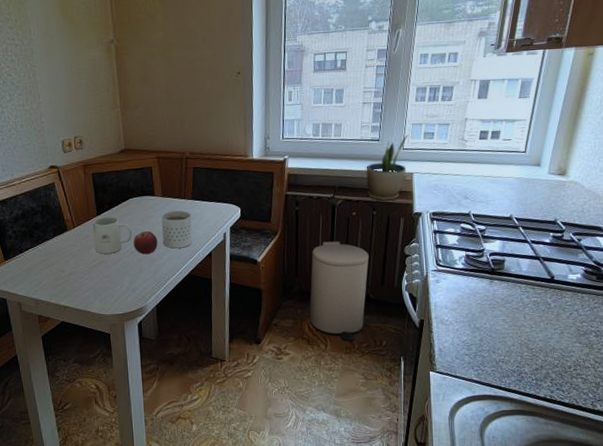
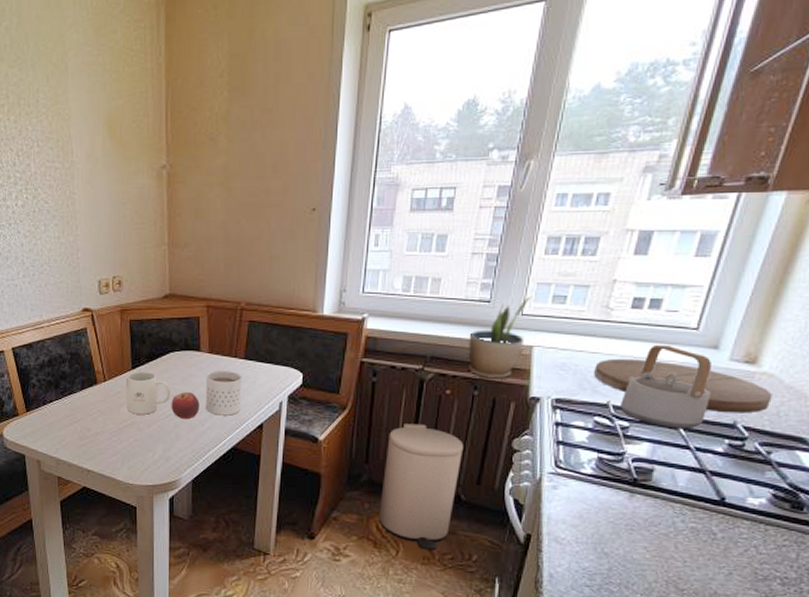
cutting board: none [458,177,578,213] -> present [594,358,773,413]
teapot: none [478,166,538,228] -> present [621,346,711,429]

